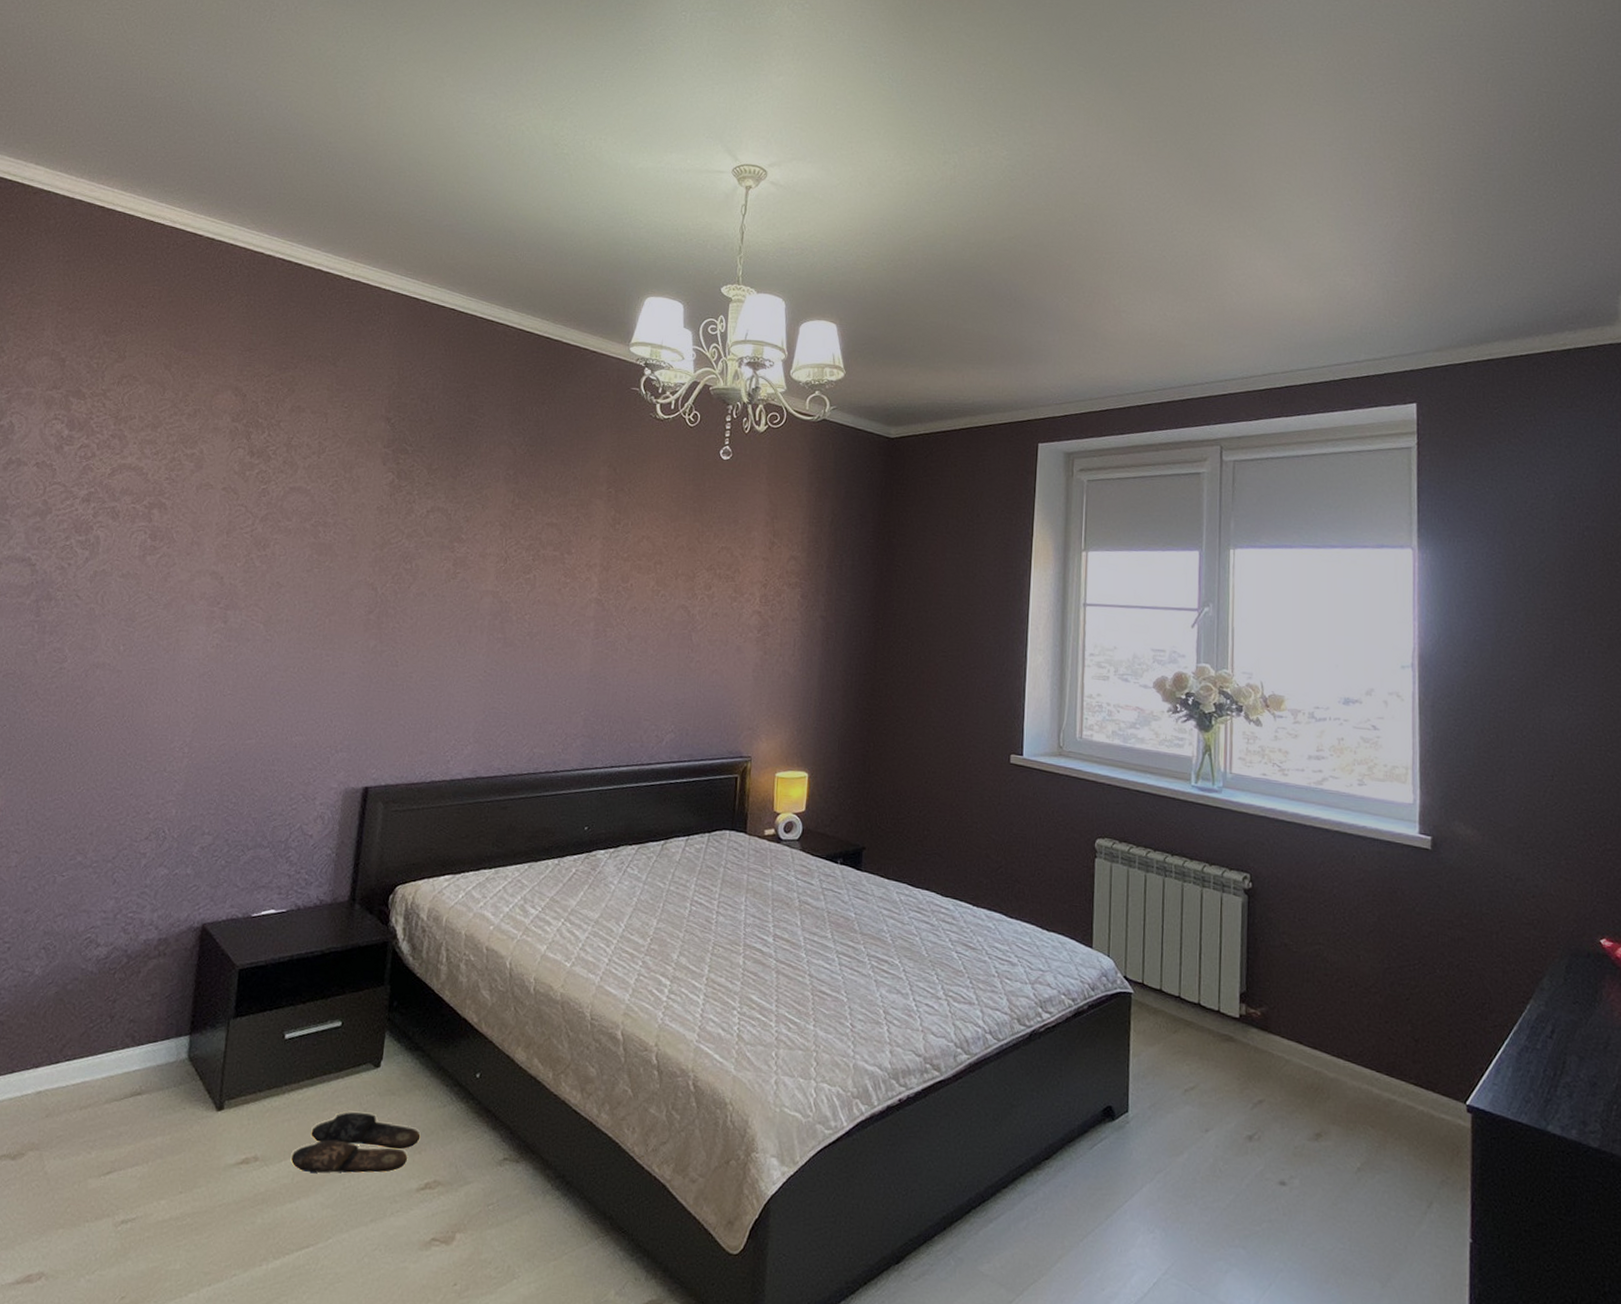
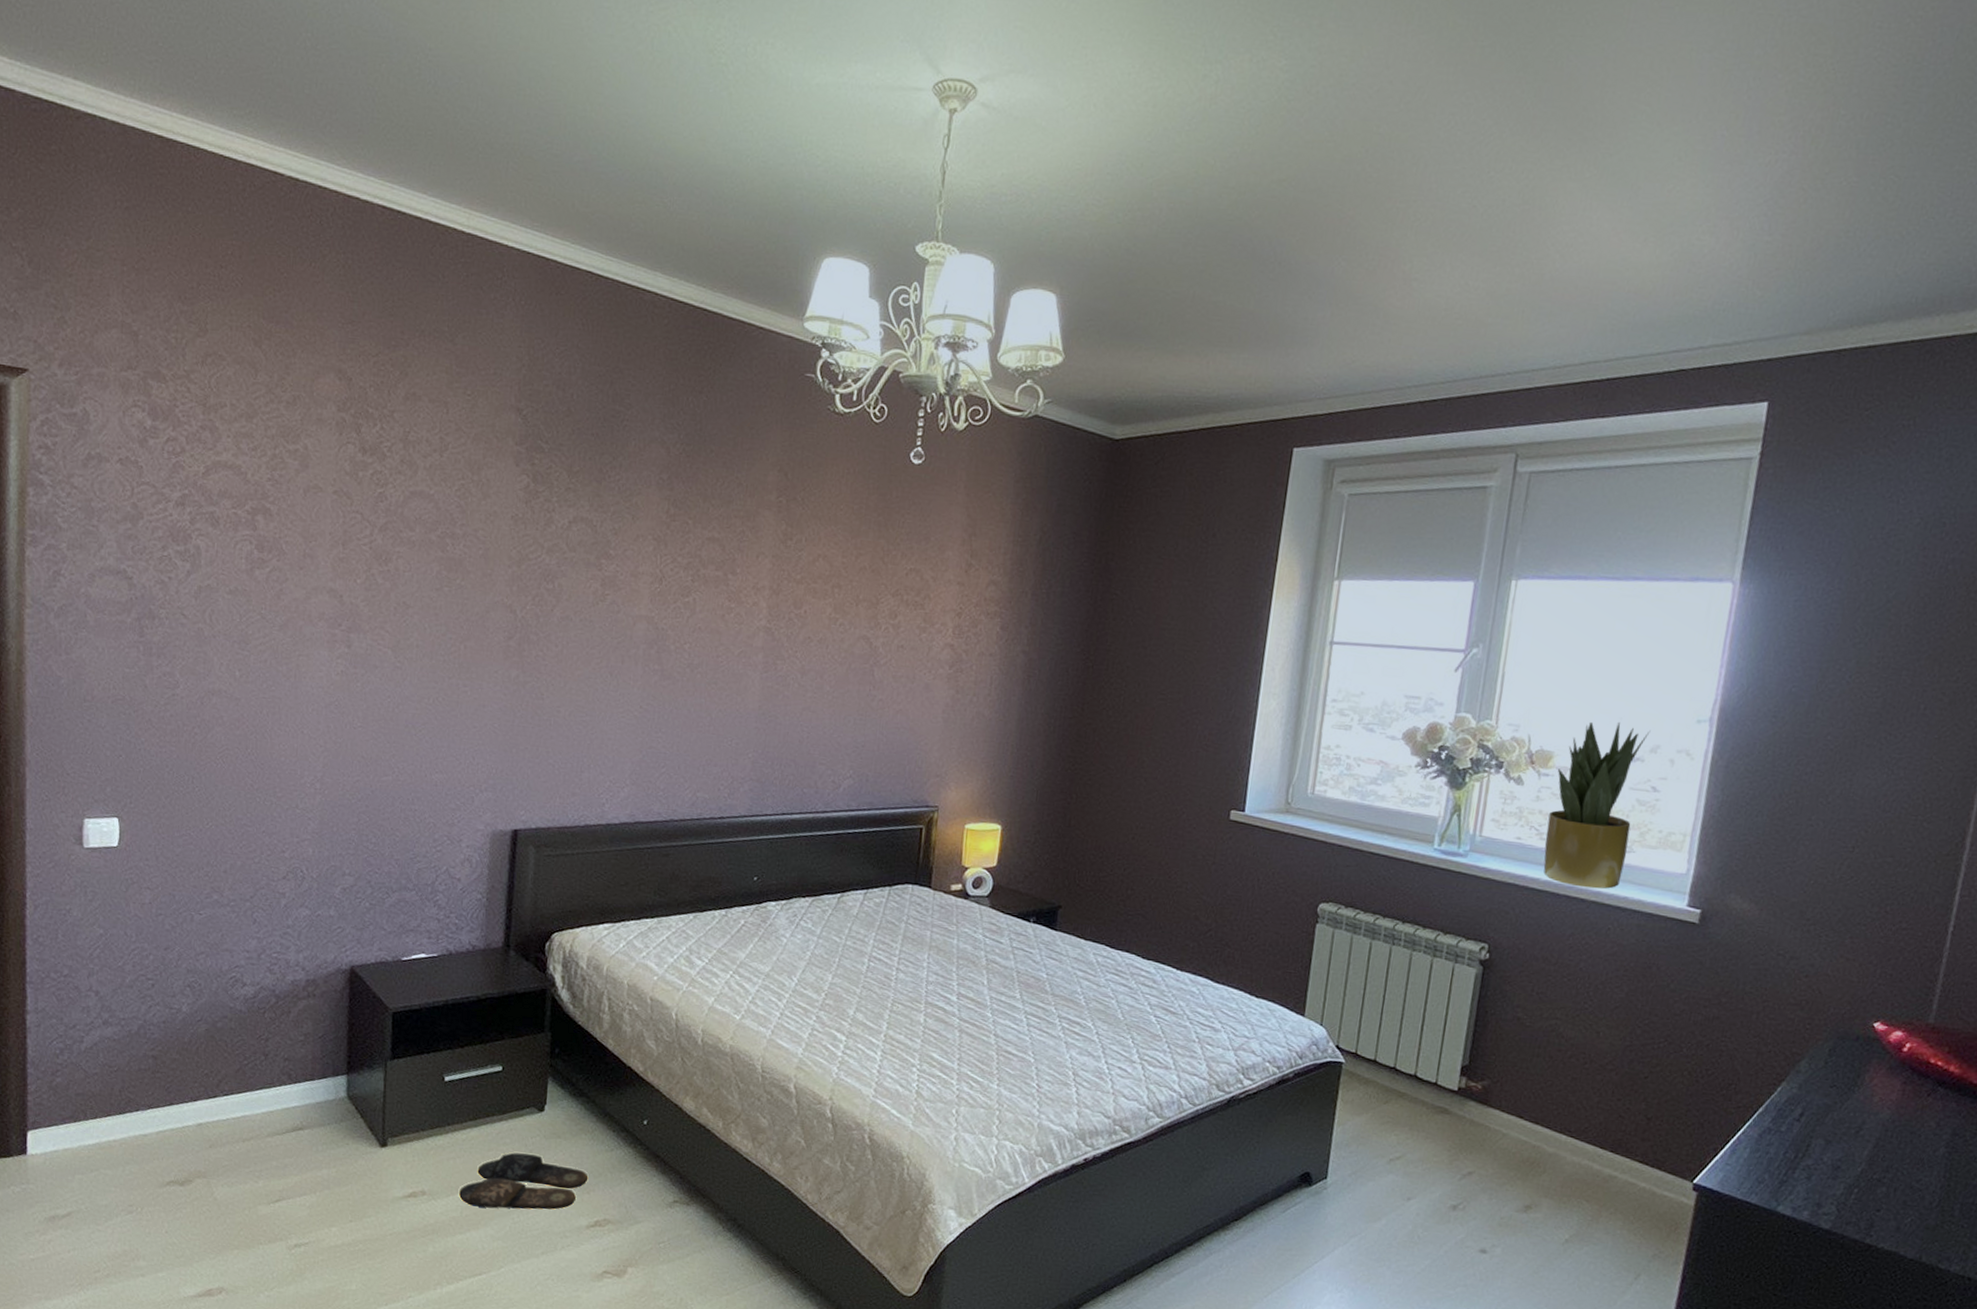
planter: none [1287,668,1364,820] -> present [1543,721,1651,890]

